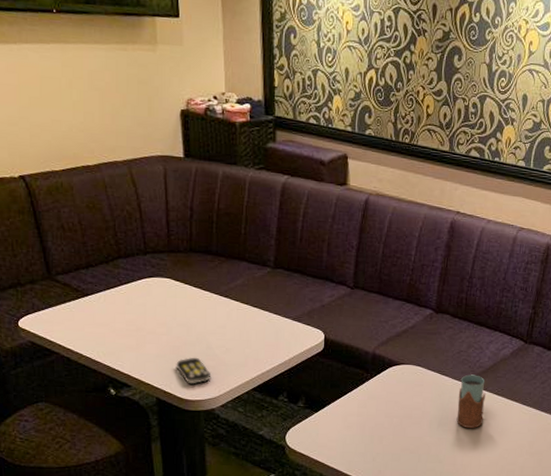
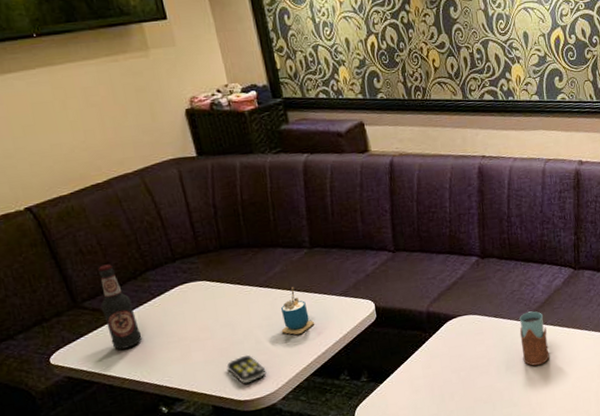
bottle: none [72,244,104,327] -> present [98,264,142,350]
cup: none [232,301,264,349] -> present [281,286,314,335]

